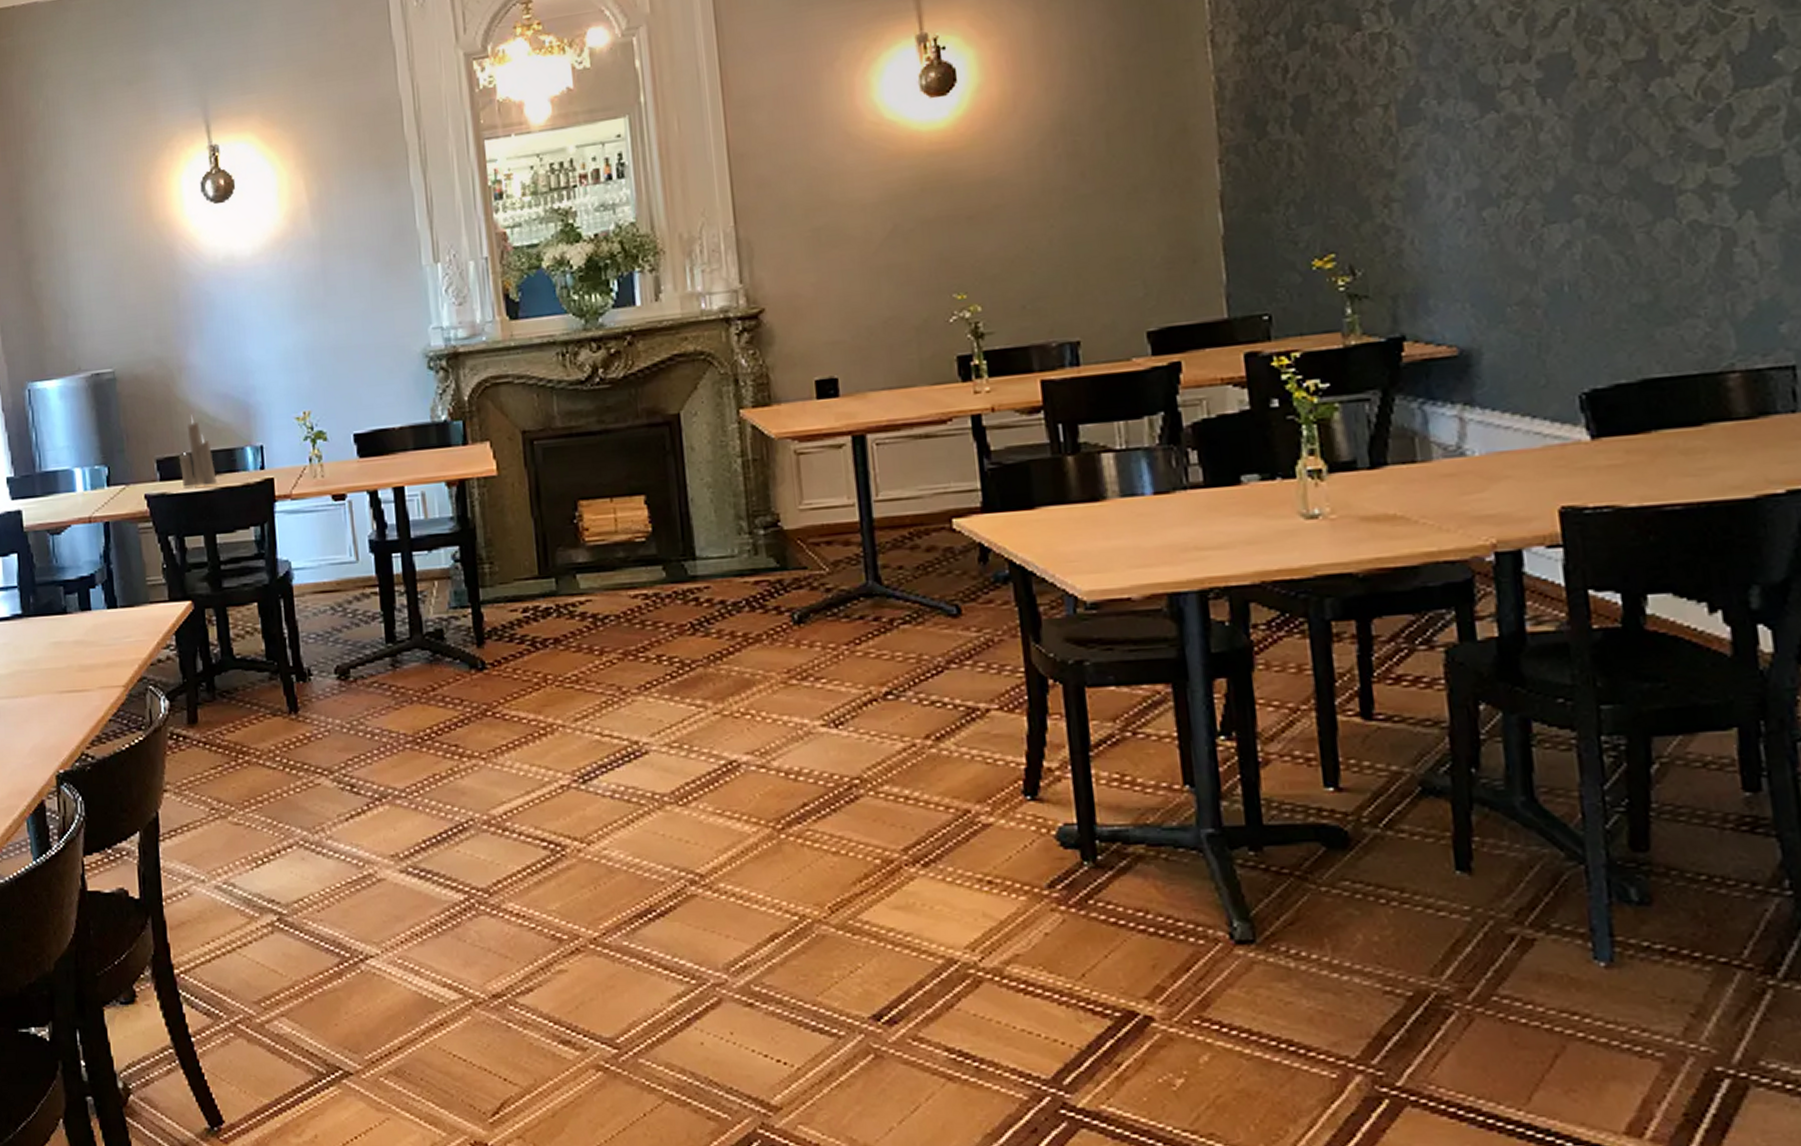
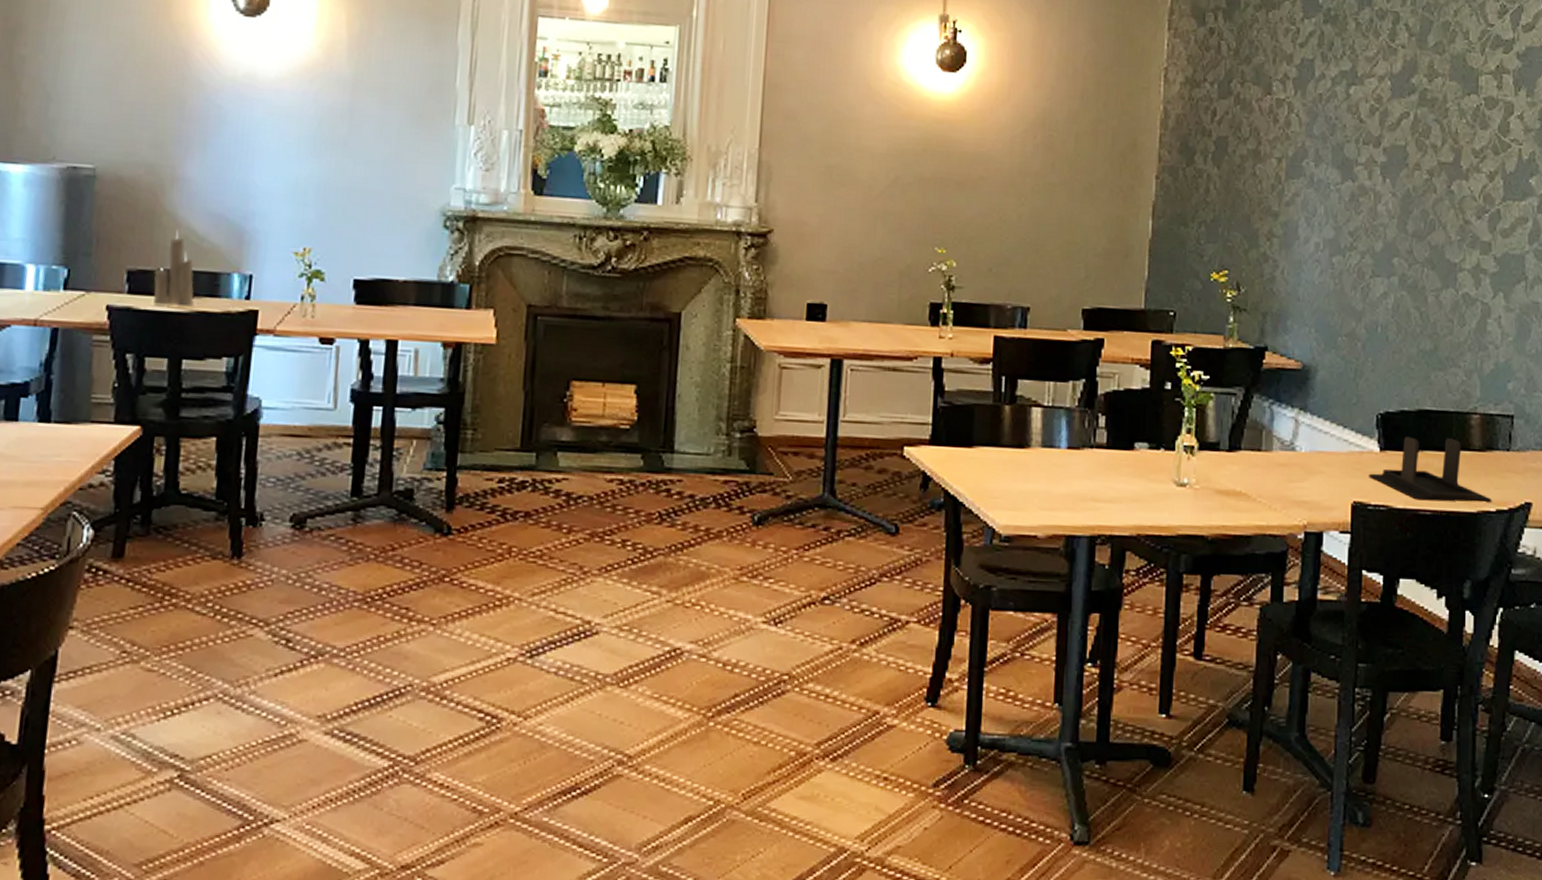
napkin holder: none [1578,408,1777,493] -> present [1368,437,1492,503]

